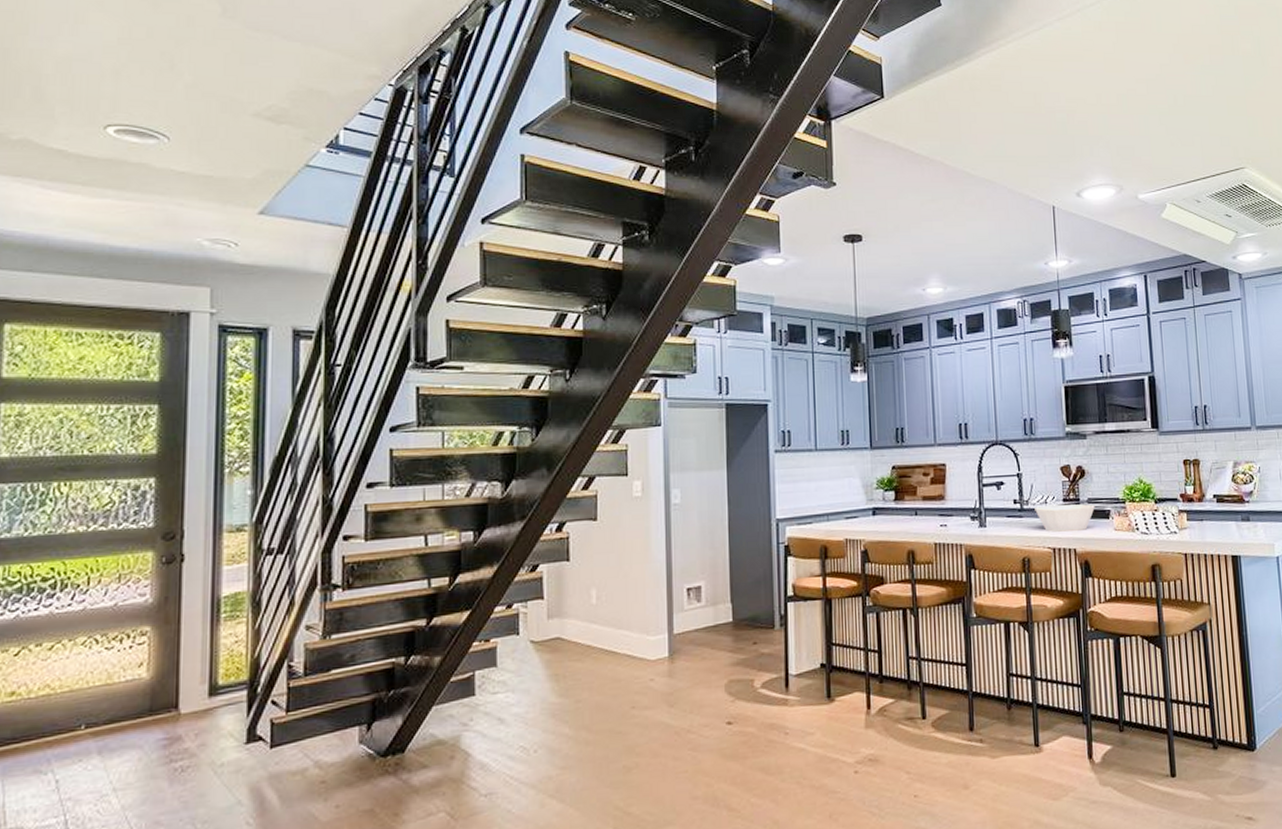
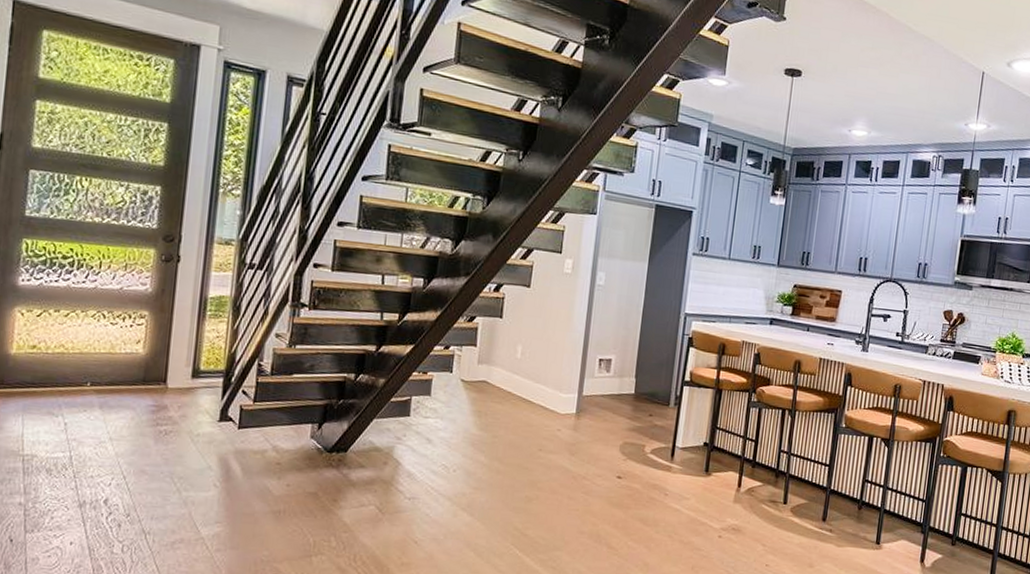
bowl: present [1034,504,1095,533] -> none [913,342,968,371]

